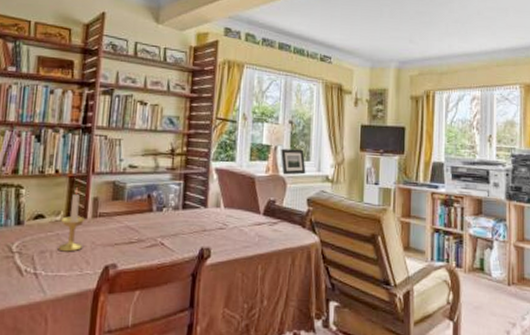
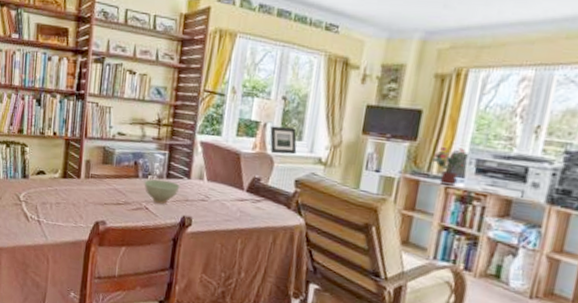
candlestick: present [58,187,86,252] -> none [56,149,80,206]
bowl: none [158,211,197,238] -> present [144,179,180,204]
potted flower: none [418,158,443,192] -> present [432,147,467,186]

